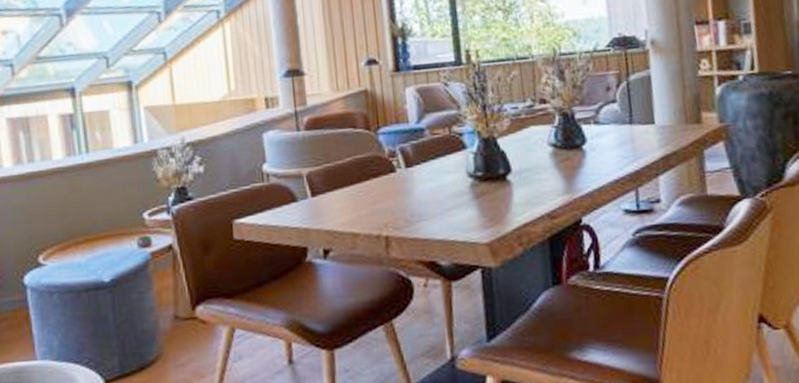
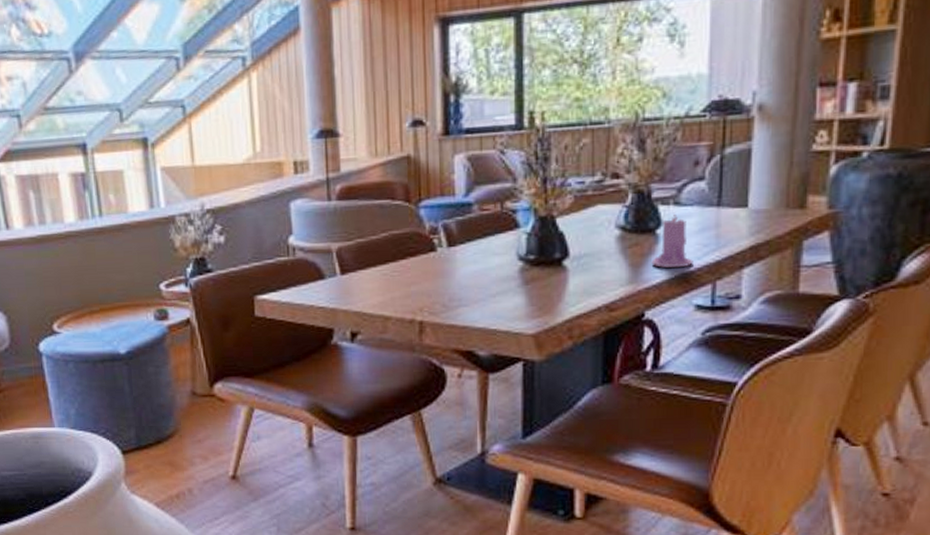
candle: none [582,130,617,178] -> present [651,212,693,268]

